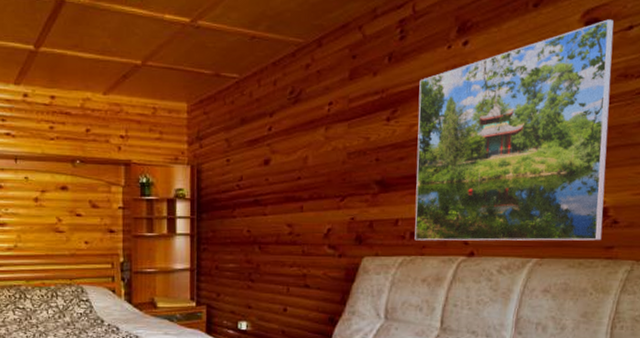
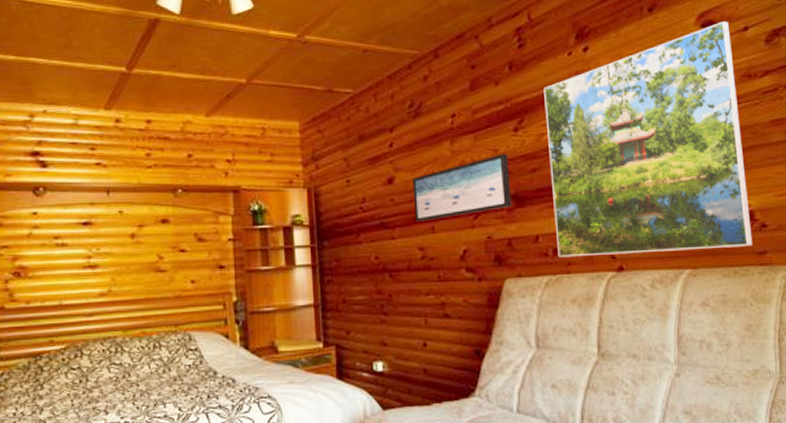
wall art: none [286,141,378,201] -> present [413,153,512,221]

